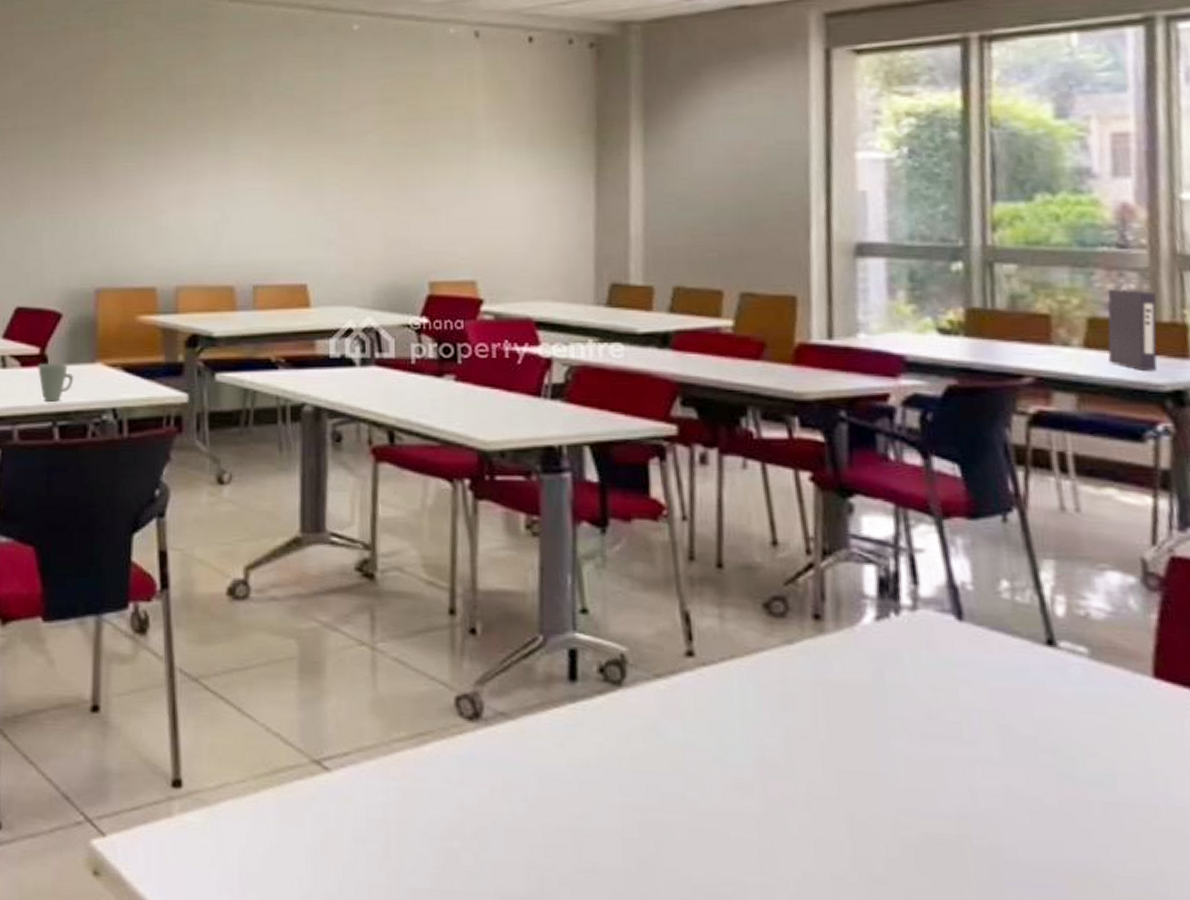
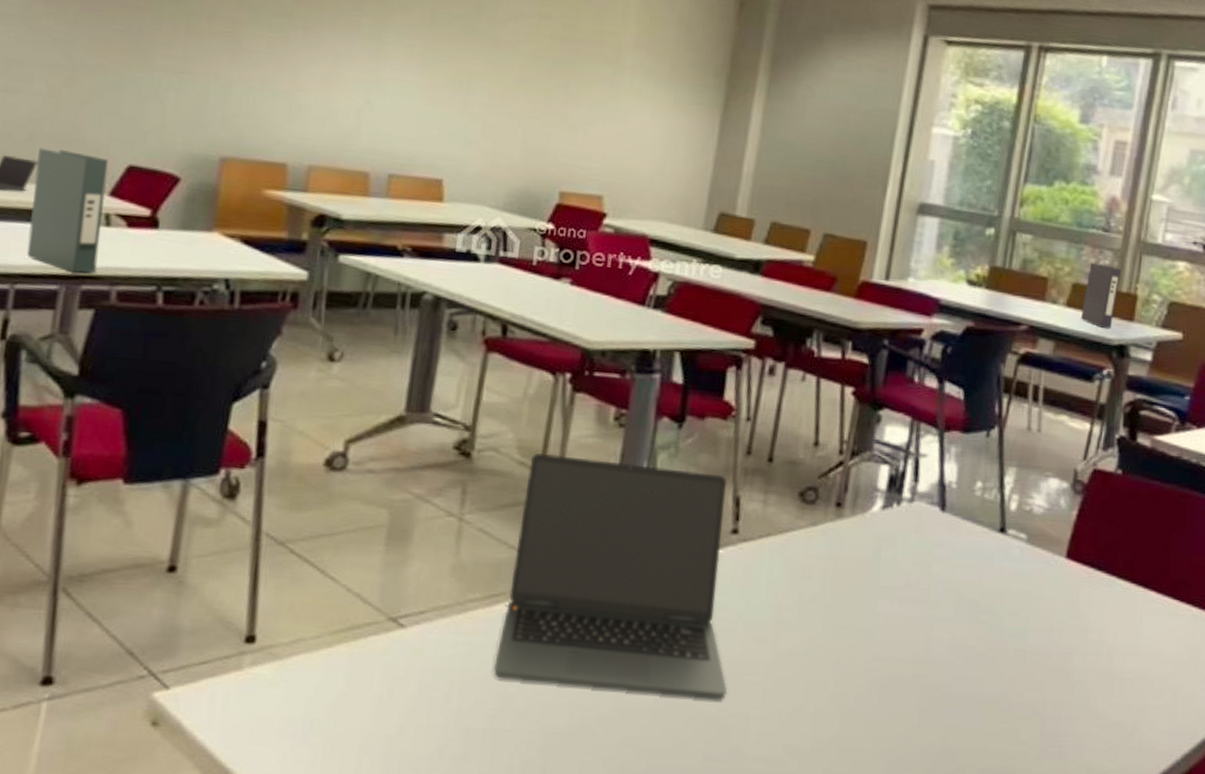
mug: present [38,363,74,402] -> none [146,225,187,267]
laptop: none [432,570,712,863] -> present [494,453,728,700]

